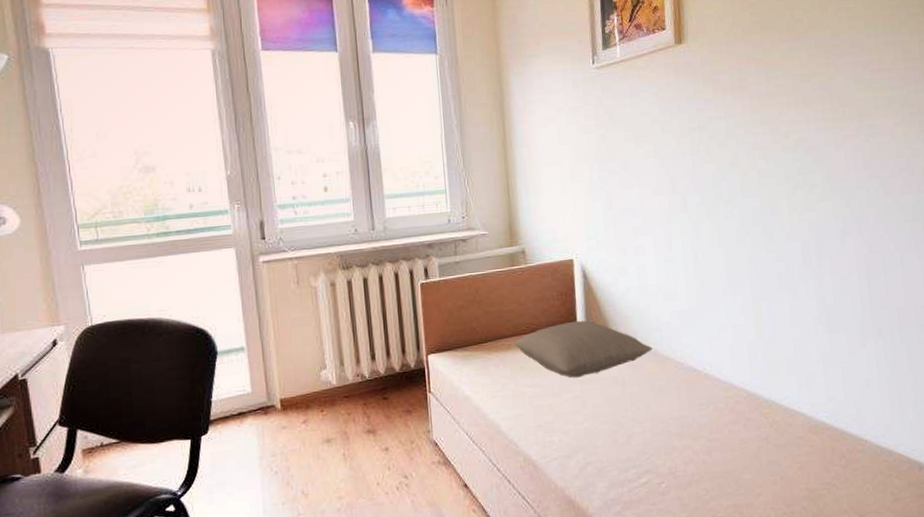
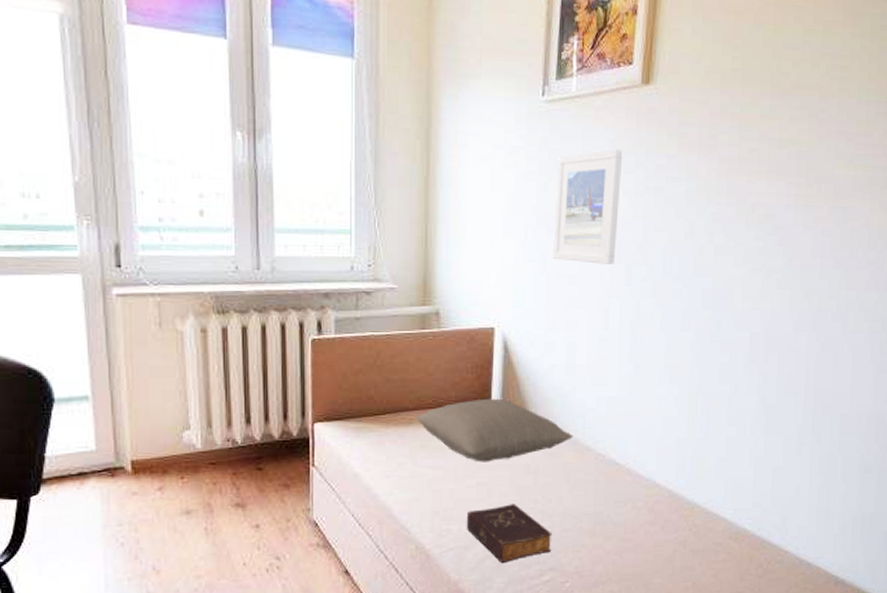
book: none [566,413,645,468] -> present [466,504,552,563]
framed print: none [611,99,671,197] -> present [553,149,623,264]

